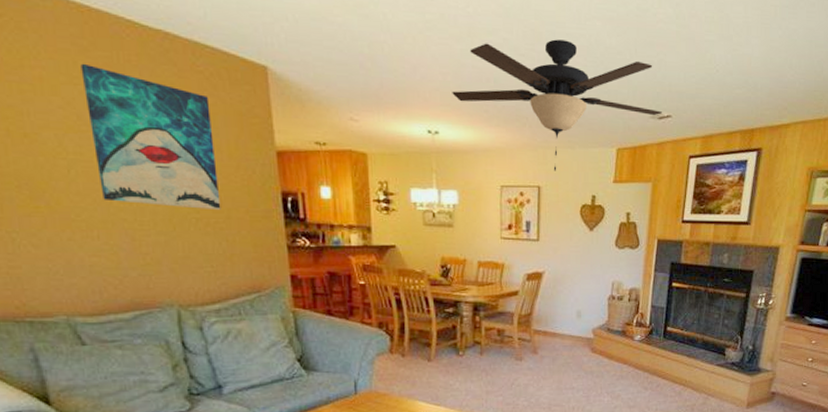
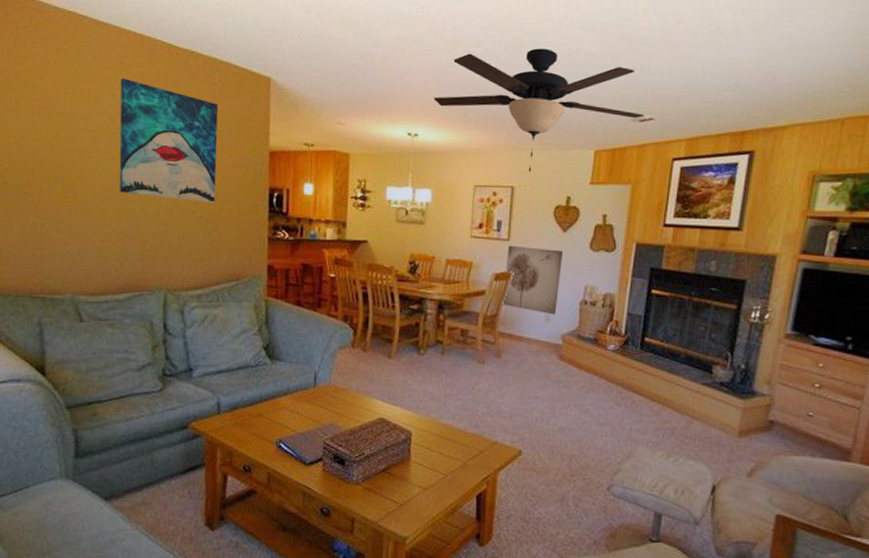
wall art: none [536,245,591,311] -> present [502,245,564,315]

